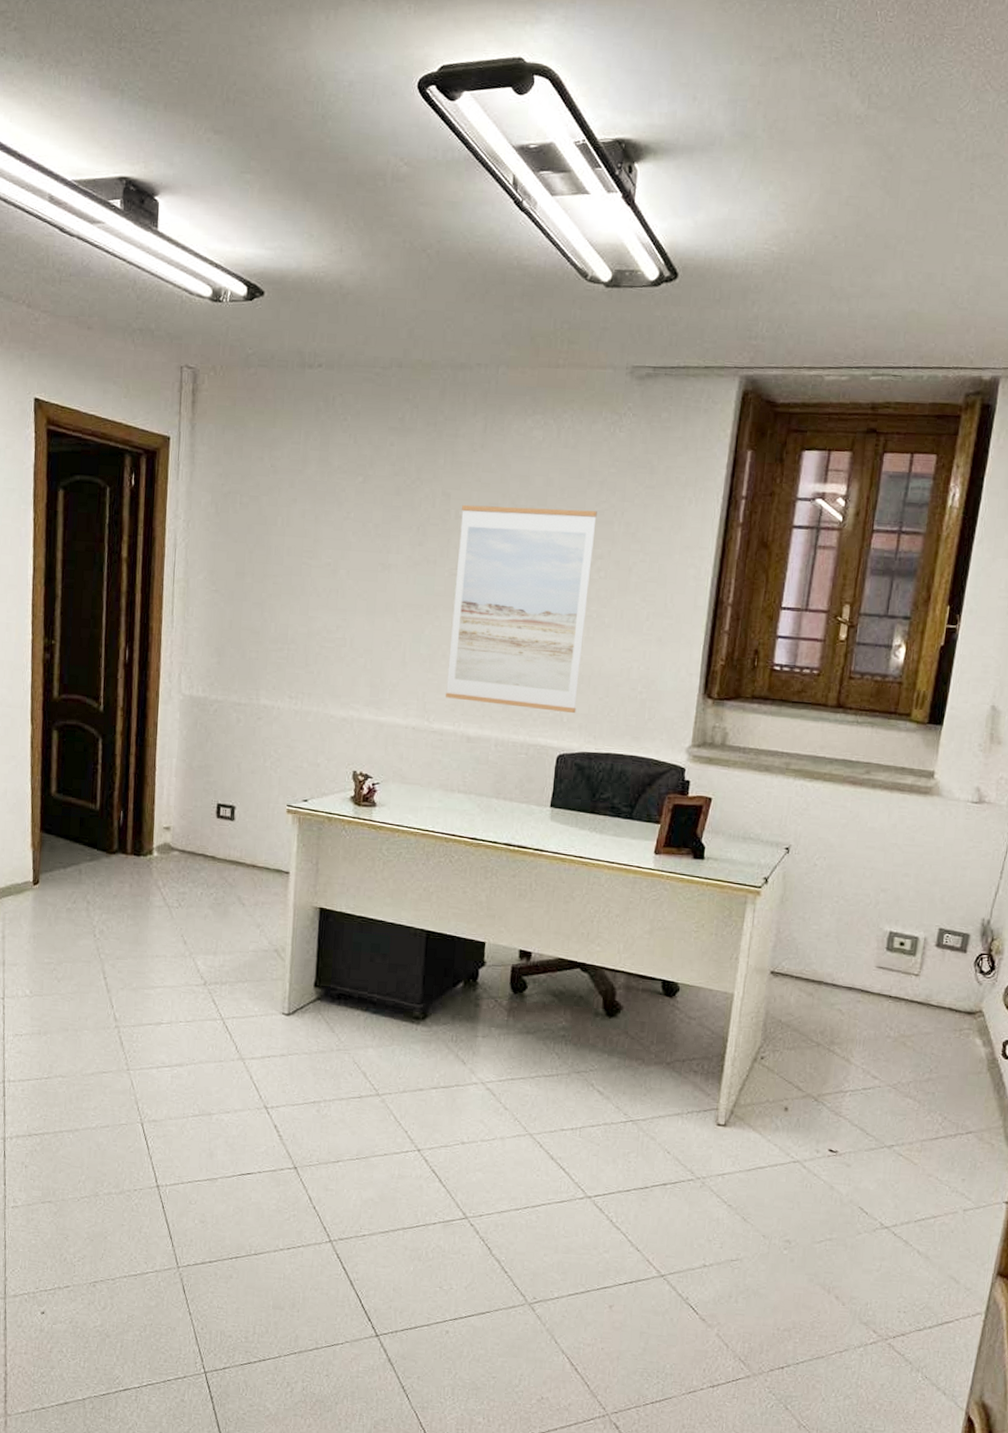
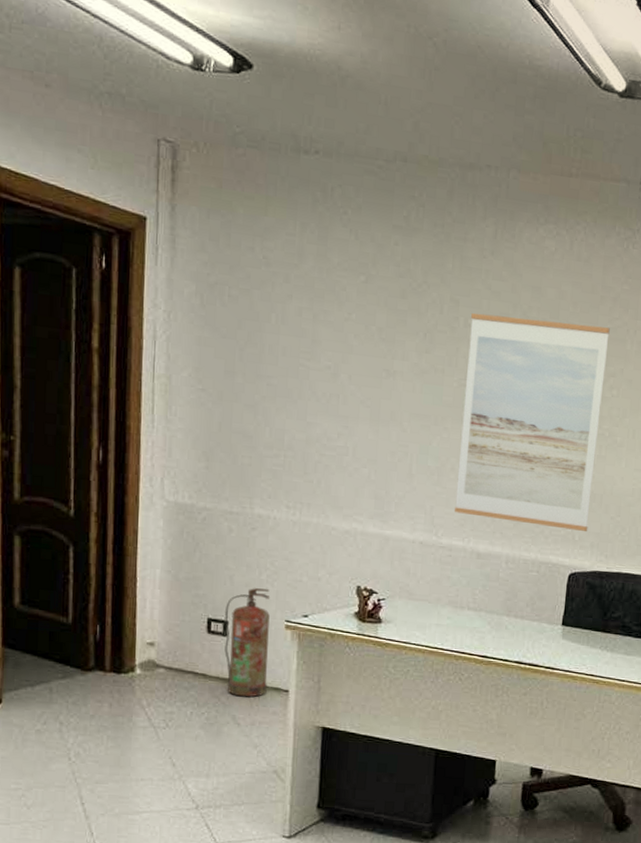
fire extinguisher: none [232,774,274,879] -> present [224,588,271,698]

